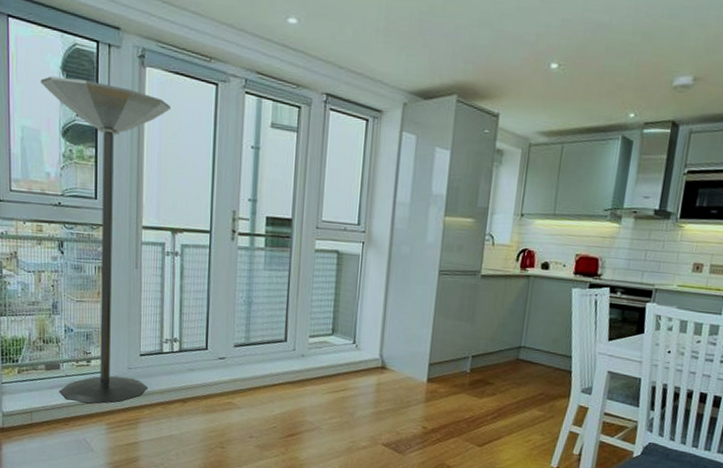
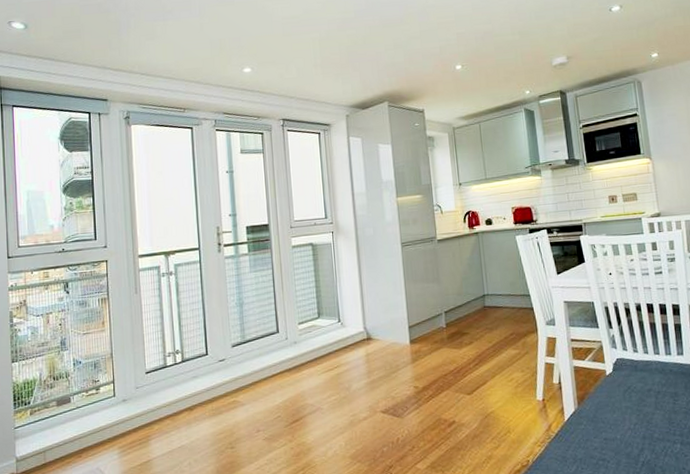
floor lamp: present [40,76,171,404] -> none [42,144,155,432]

